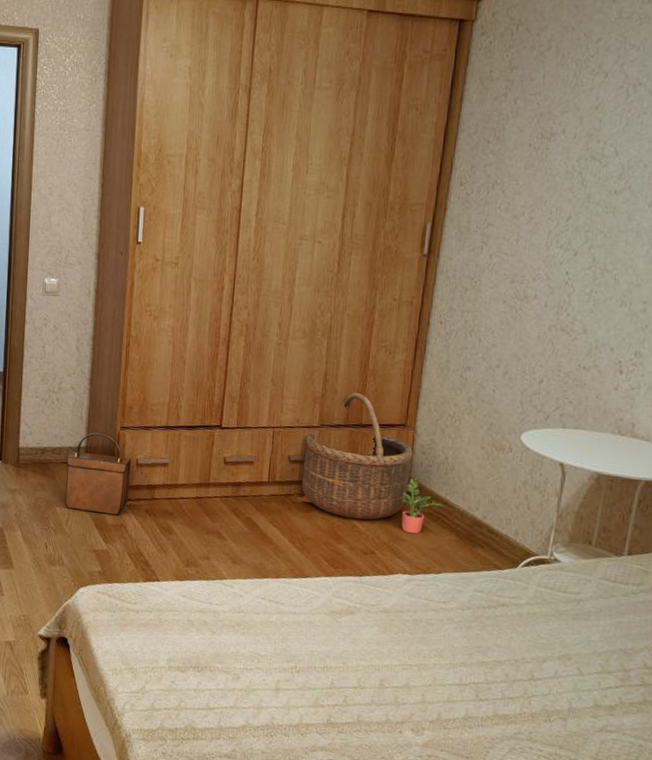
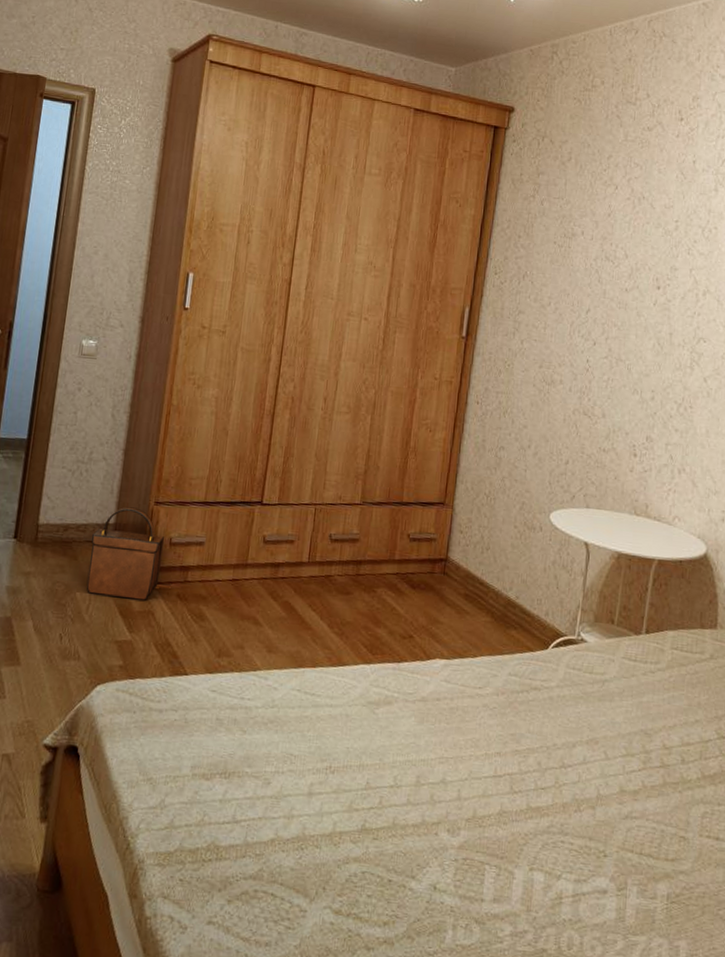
basket: present [301,393,413,520] -> none [342,470,451,602]
potted plant: present [401,475,446,535] -> none [439,554,482,617]

